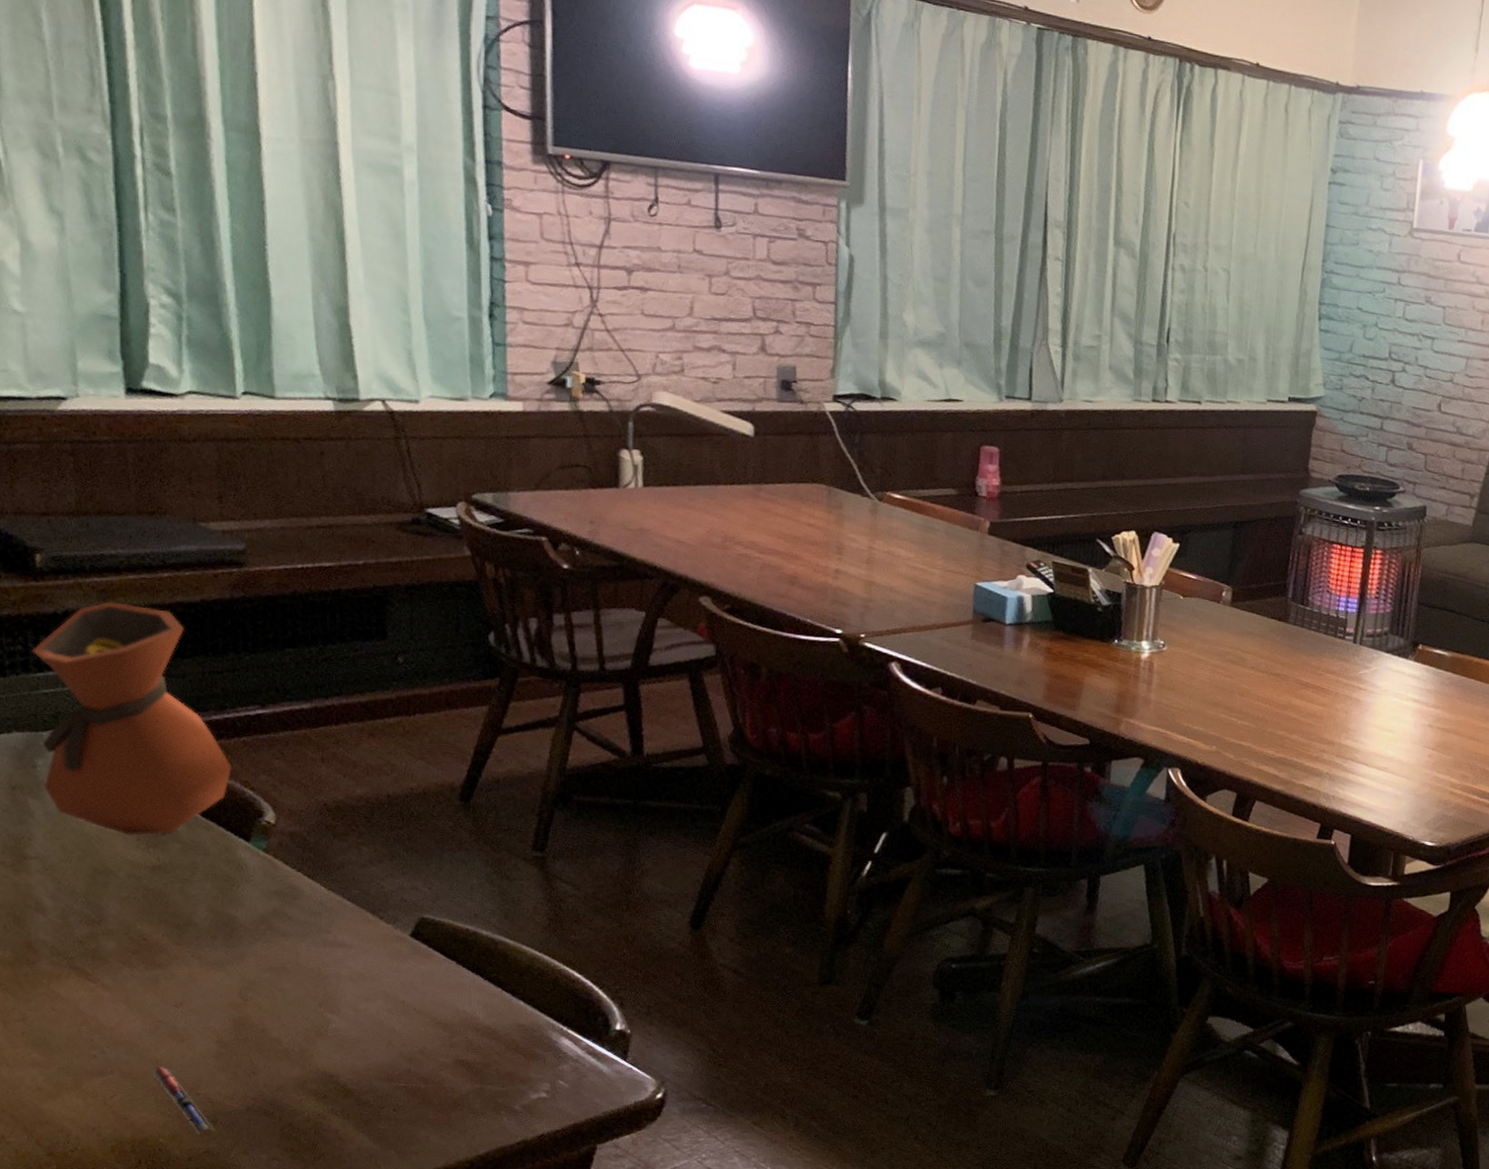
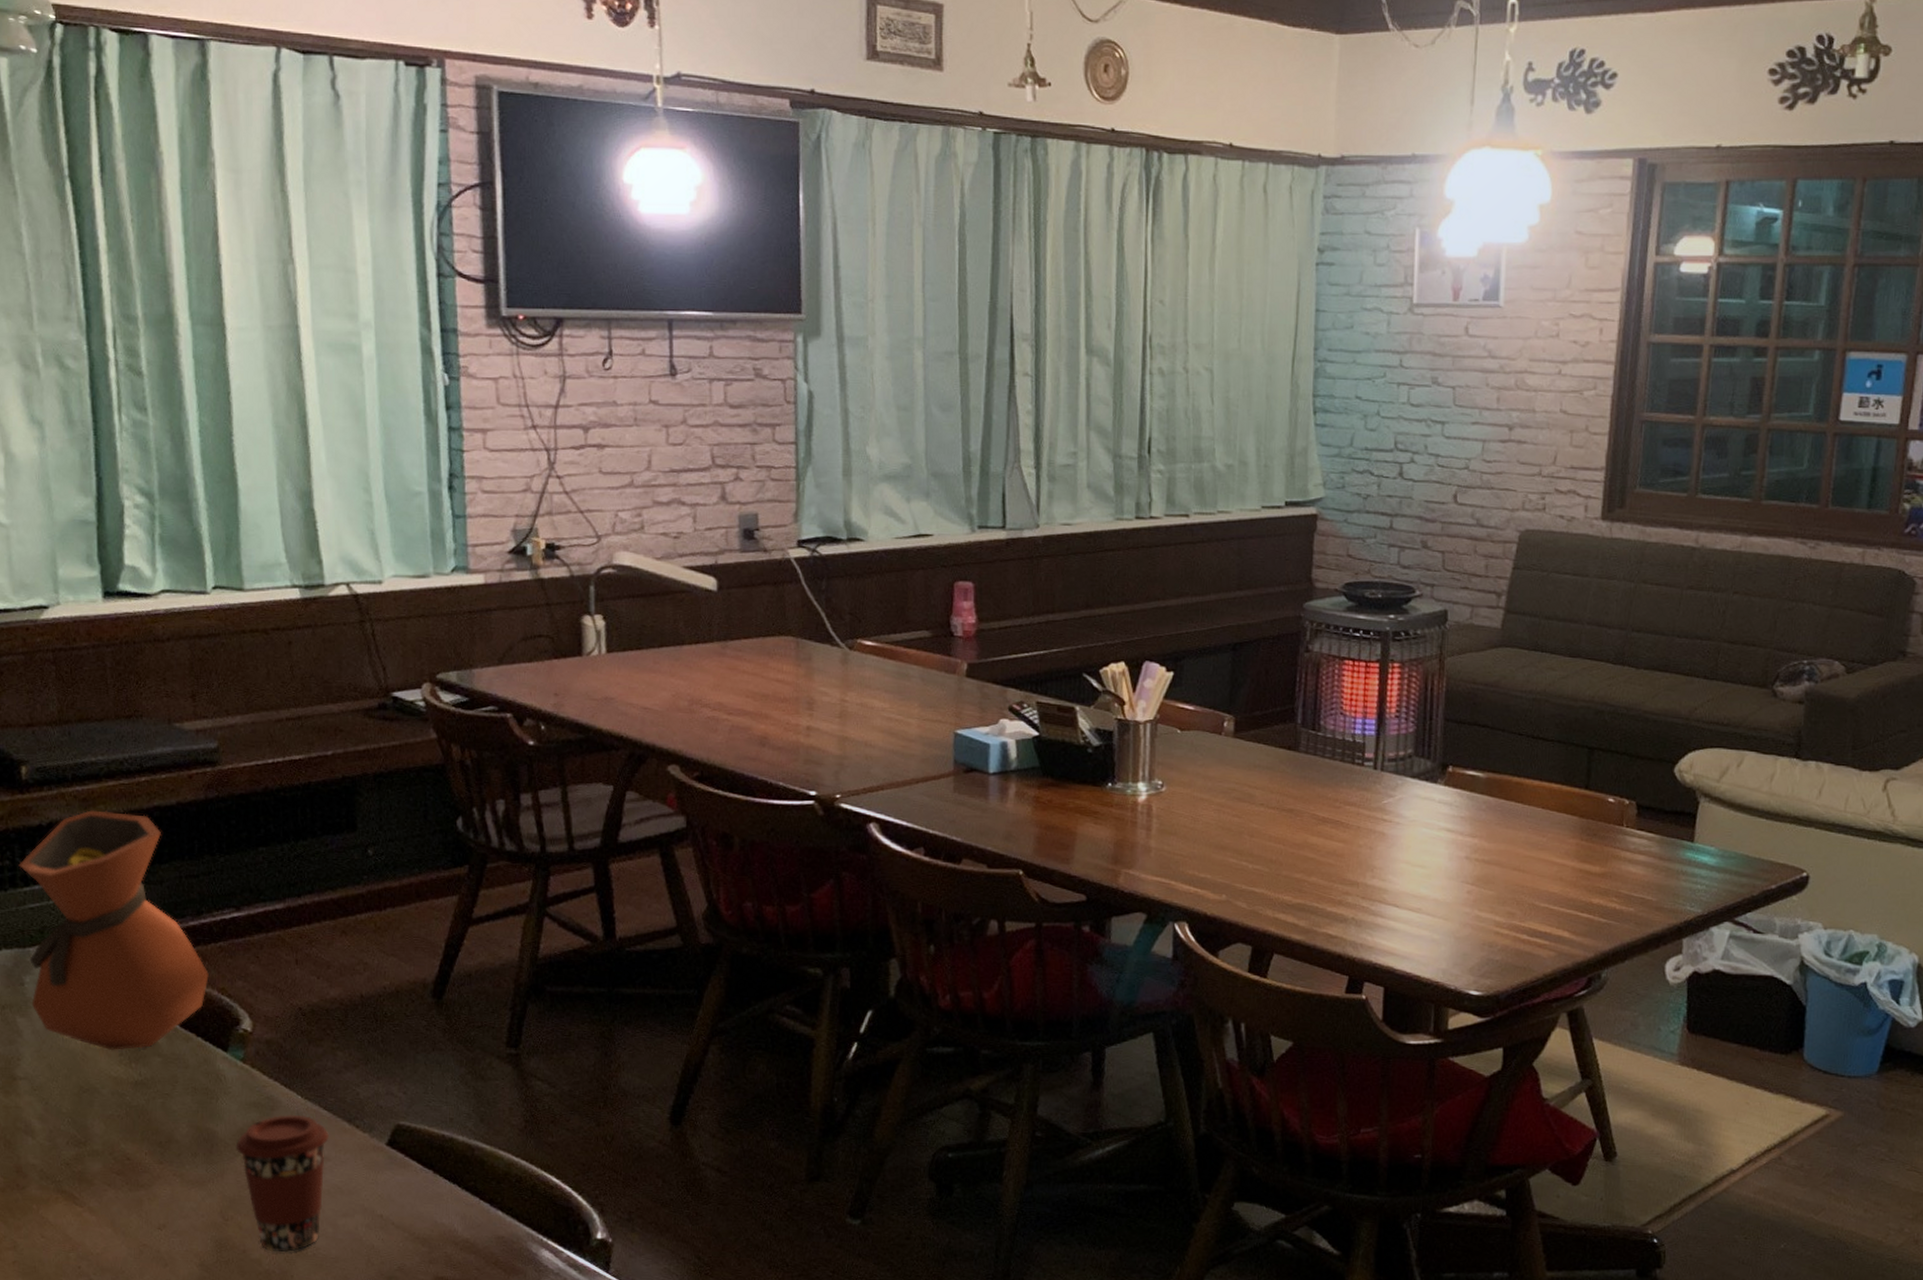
coffee cup: none [256,903,352,1033] -> present [235,1115,329,1253]

